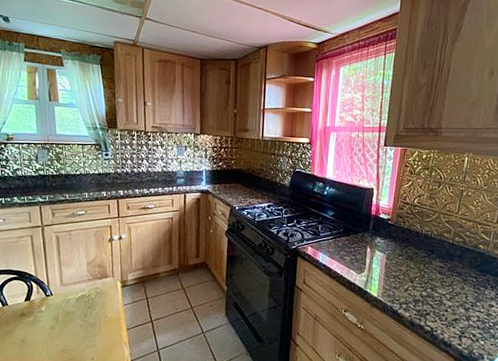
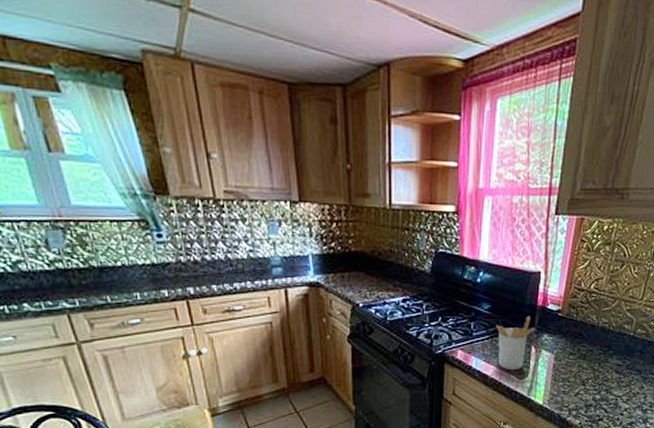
utensil holder: none [338,222,371,266] -> present [496,316,536,371]

